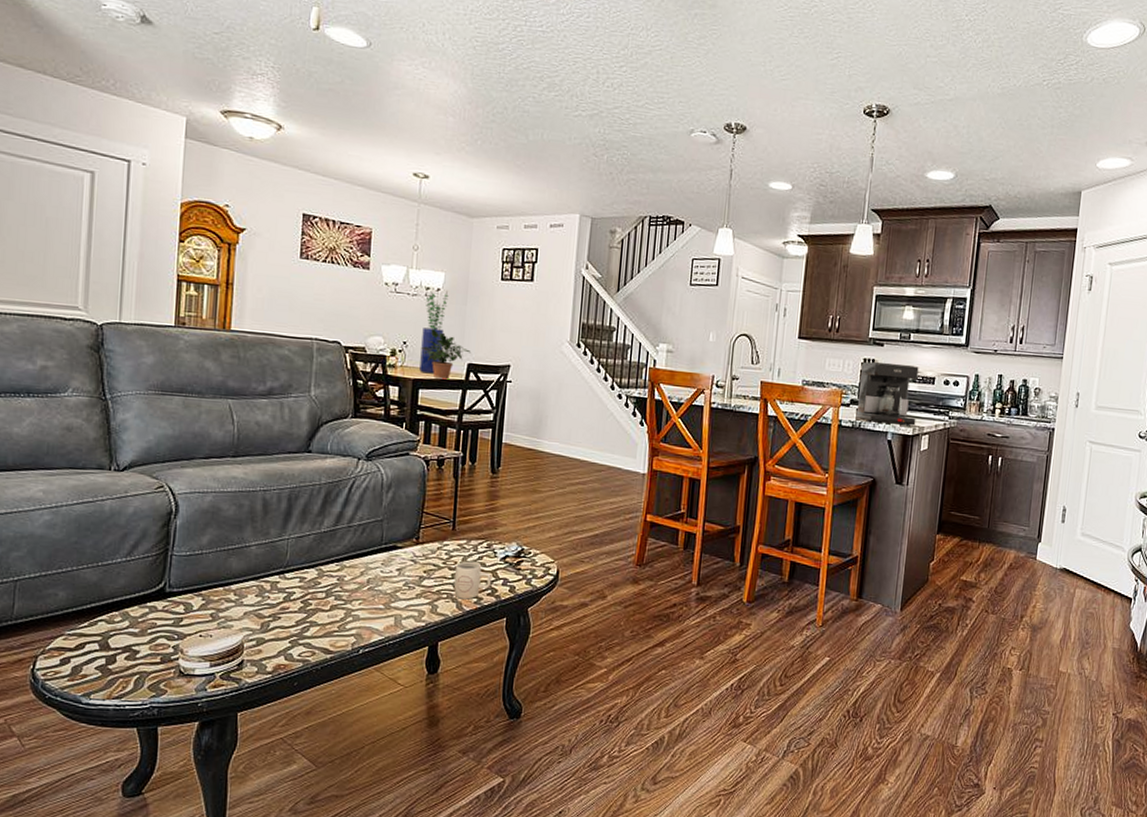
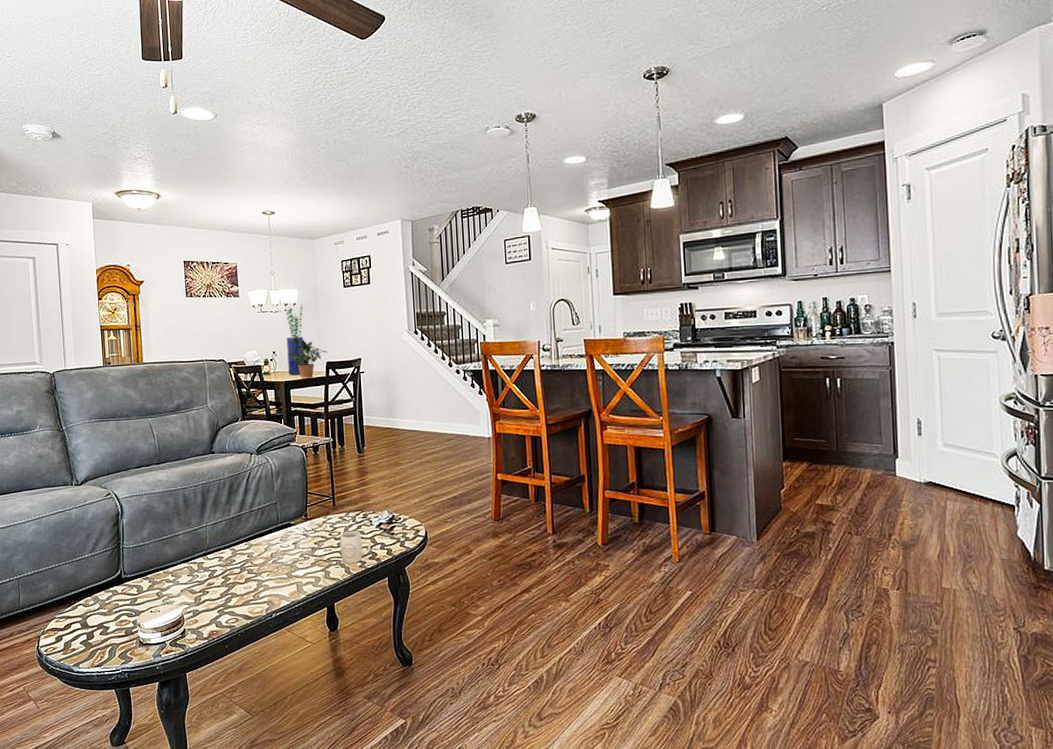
coffee maker: present [856,361,919,426] -> none [680,302,743,362]

